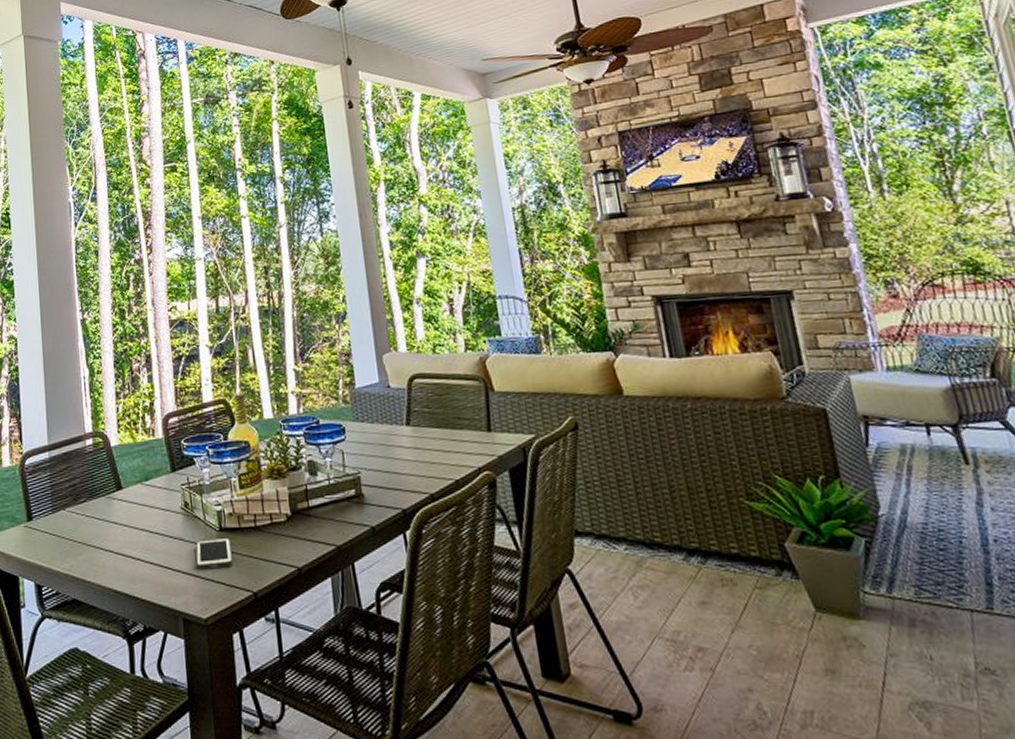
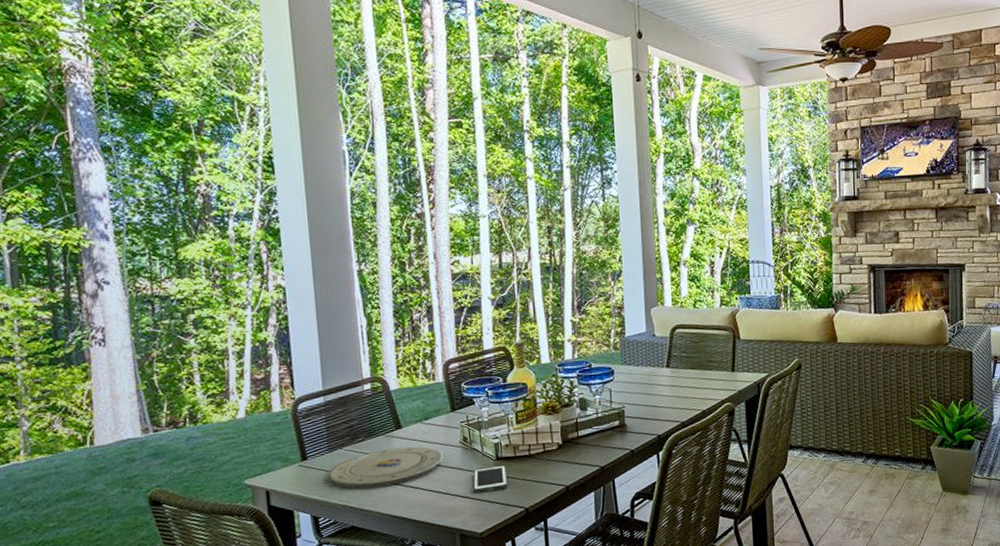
plate: none [52,510,165,555] -> present [328,446,444,488]

